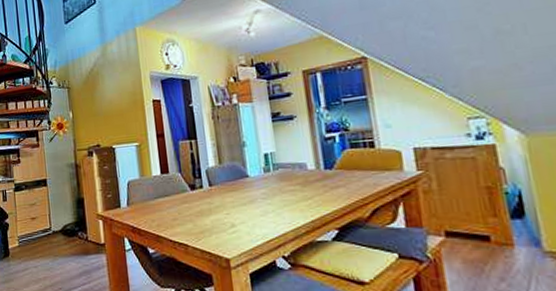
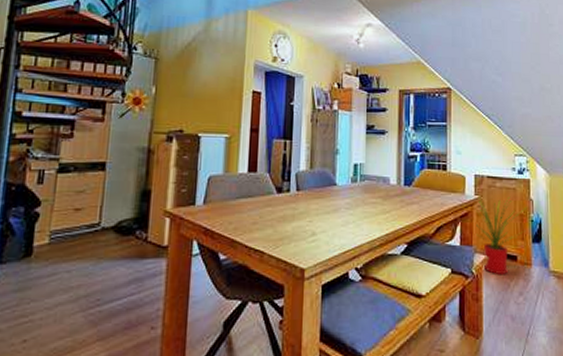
house plant: none [418,167,499,259] -> present [475,193,527,276]

